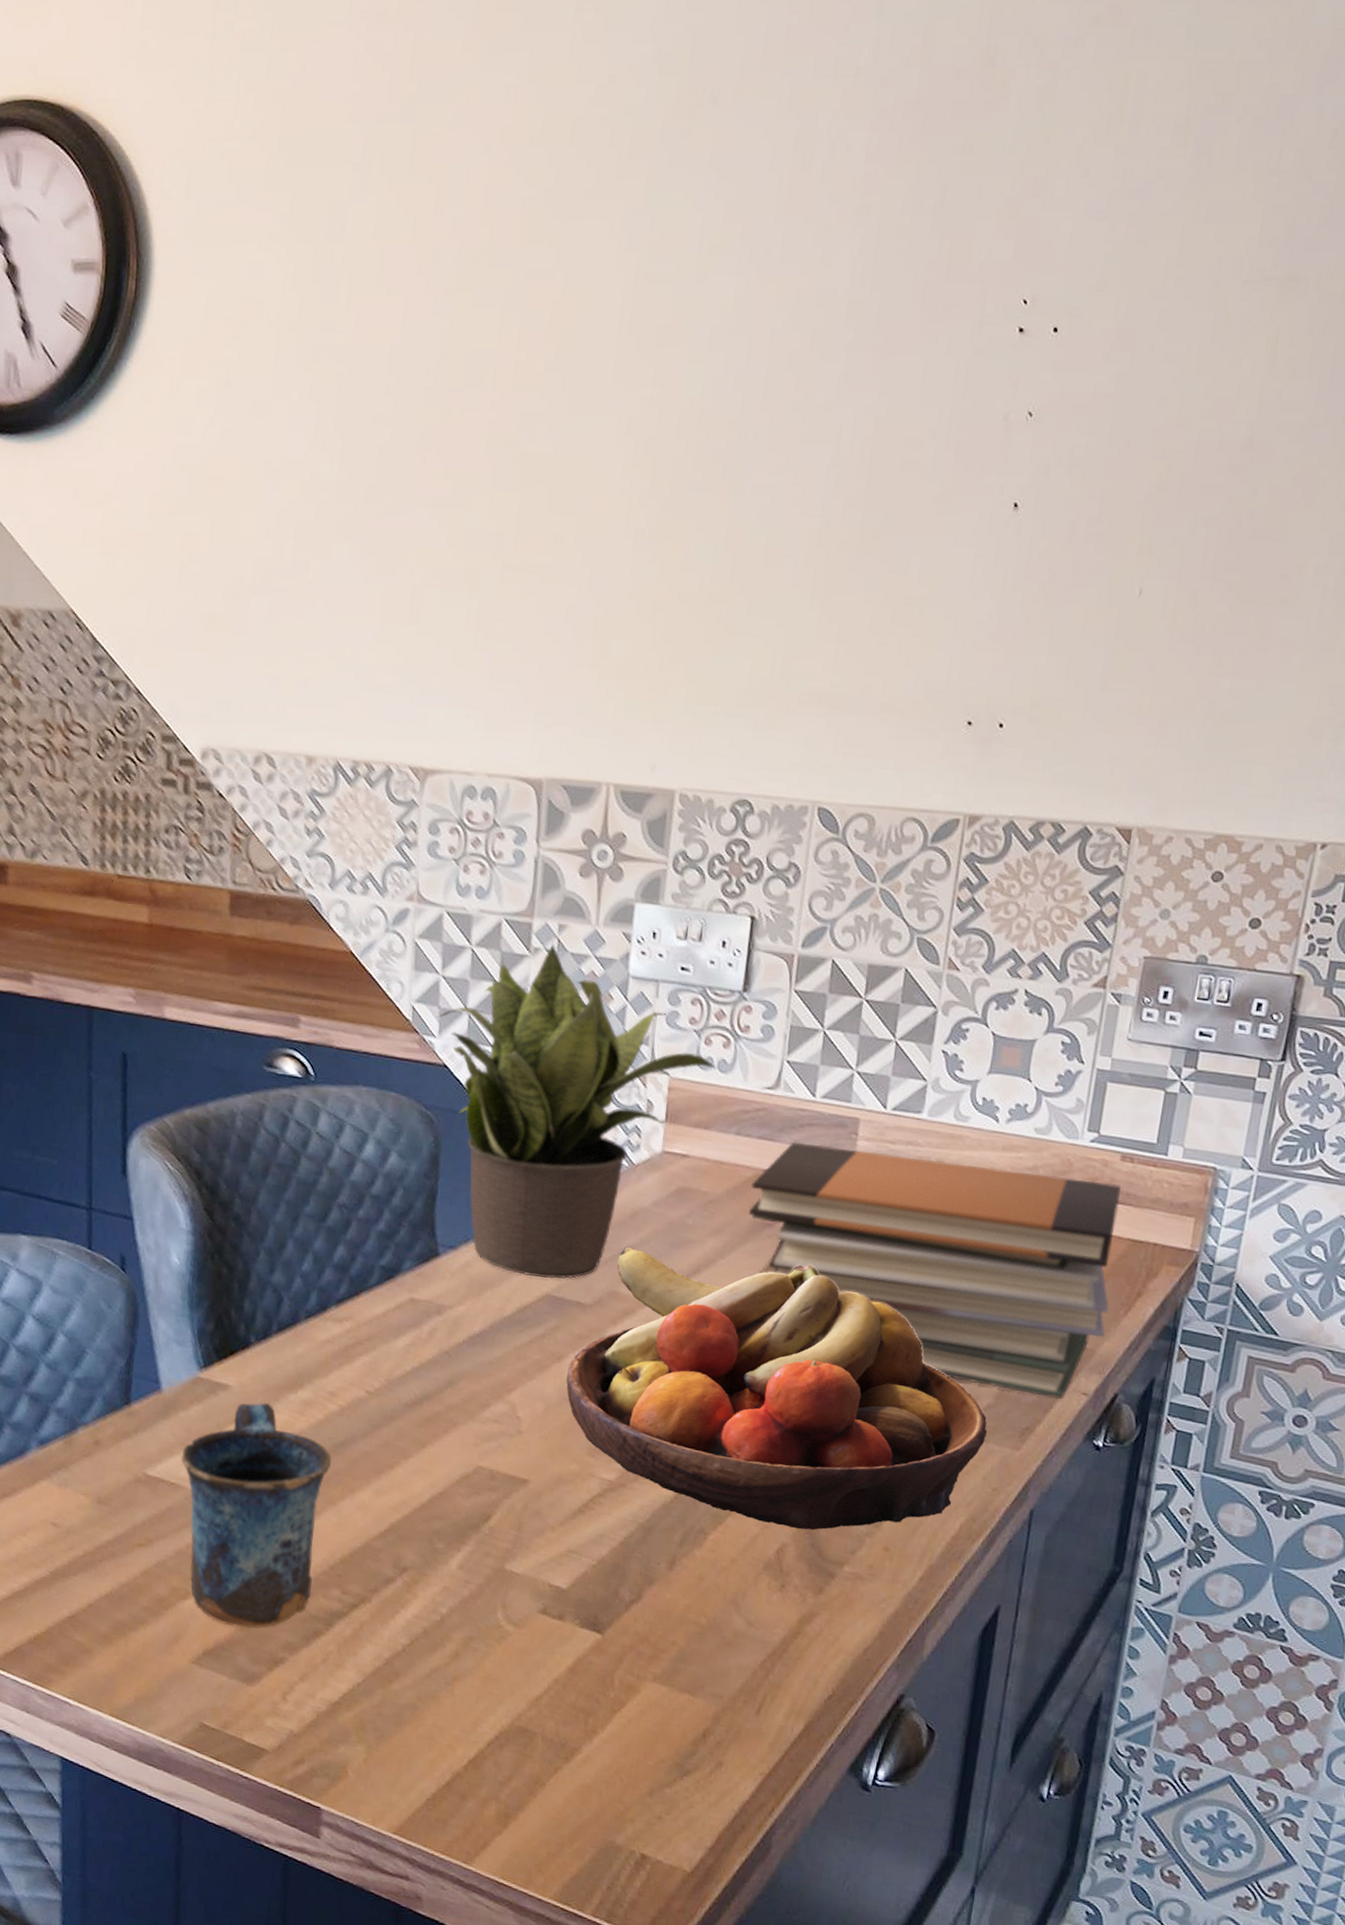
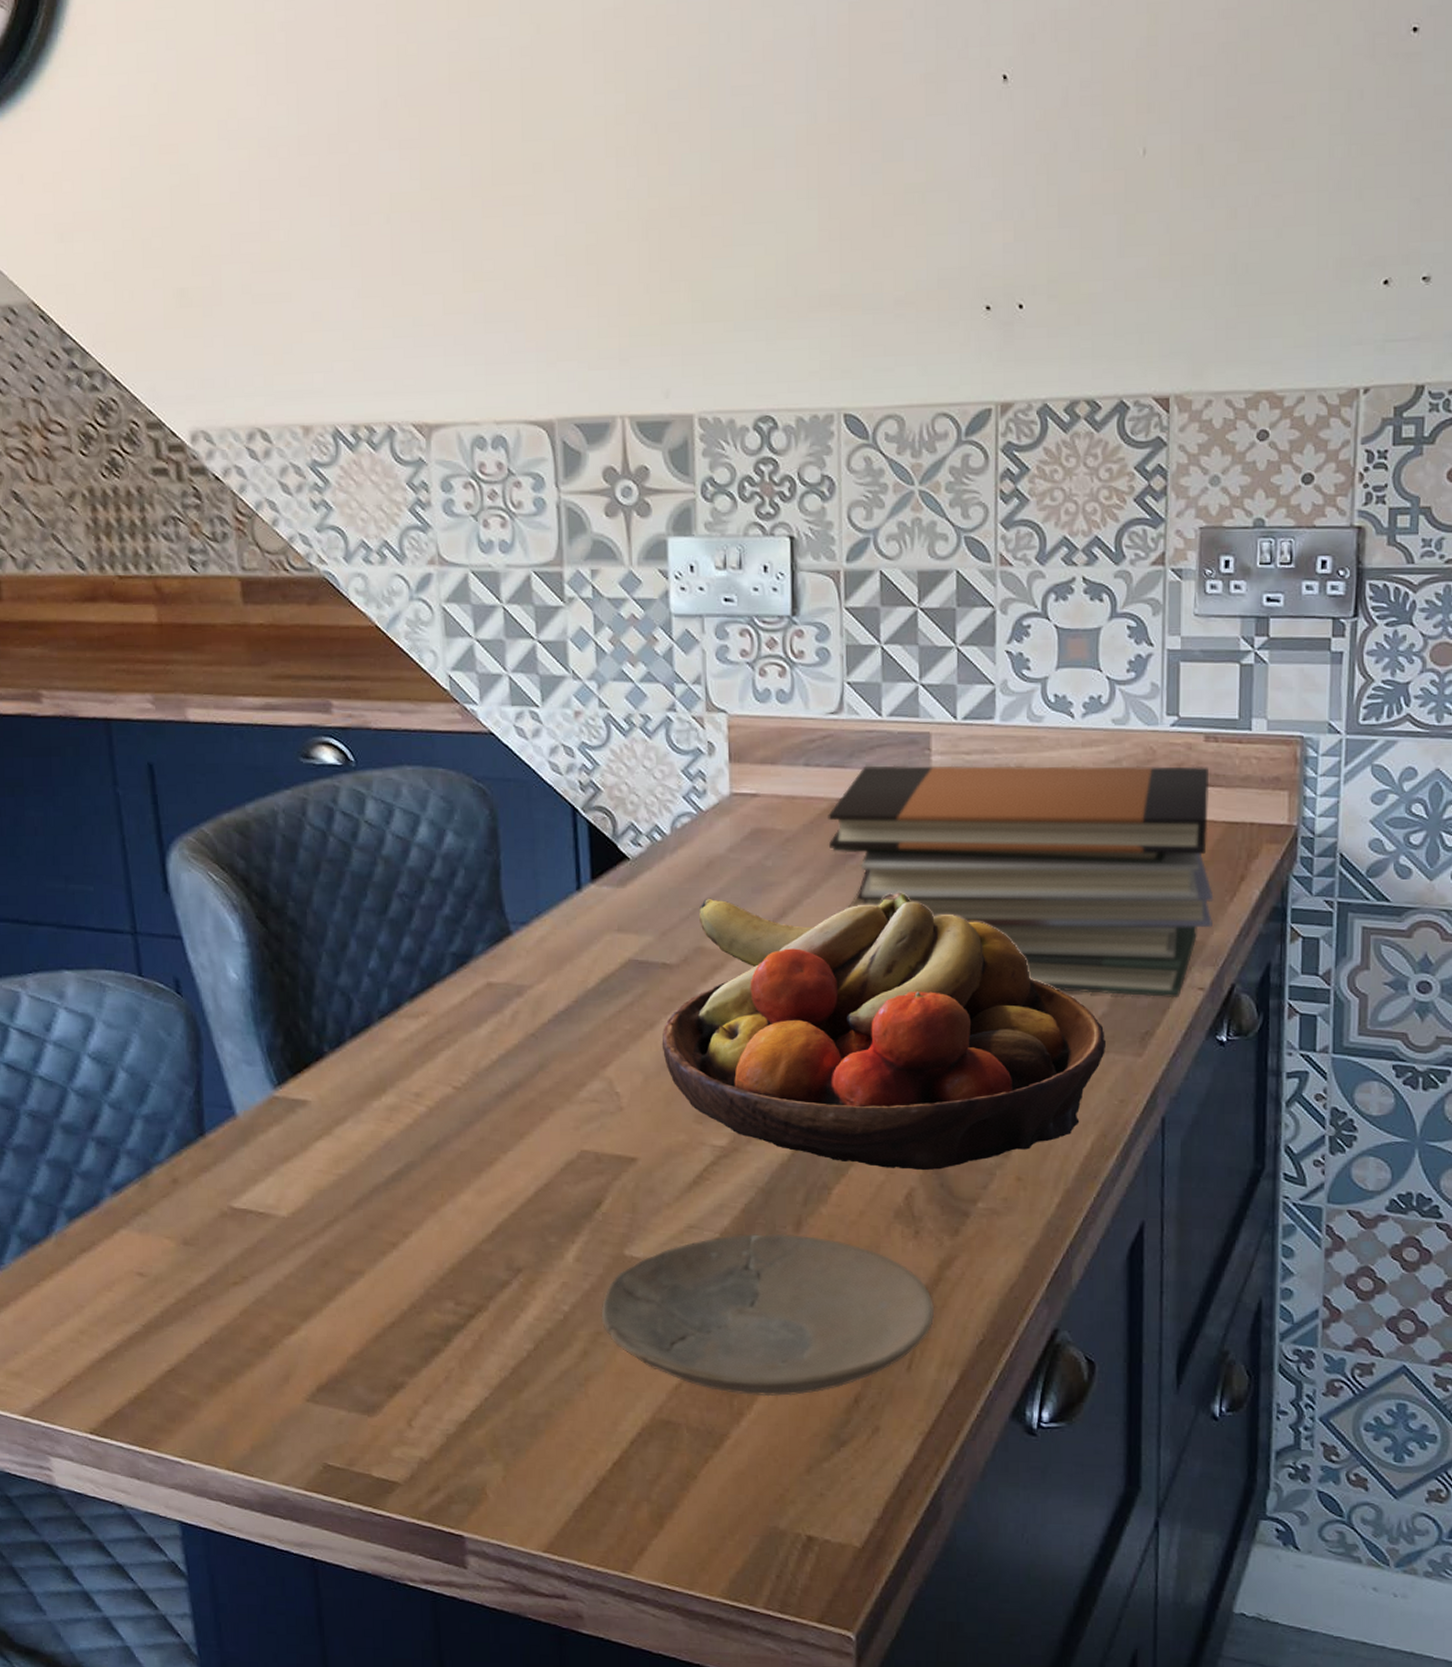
mug: present [181,1402,332,1629] -> none [266,1113,427,1357]
potted plant: present [437,942,717,1279] -> none [476,589,775,943]
plate: none [475,1564,790,1722] -> present [601,1233,934,1397]

